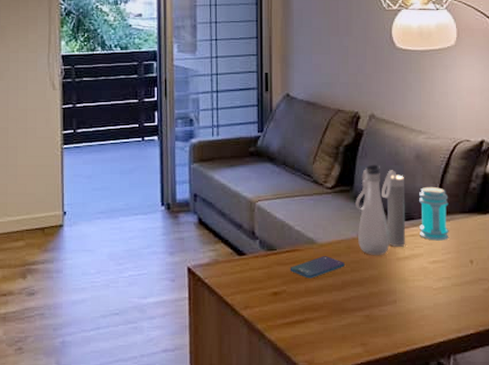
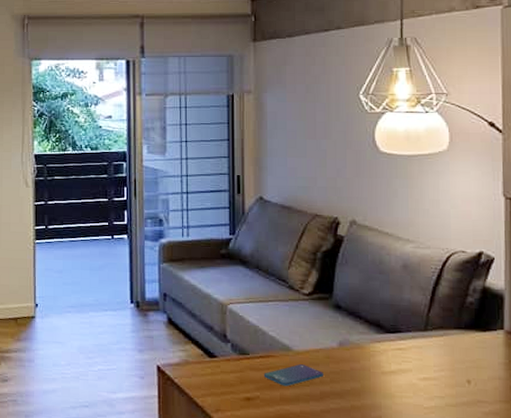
water bottle: present [355,164,406,255] -> none [335,272,392,367]
jar: present [418,186,449,241] -> none [406,298,442,357]

